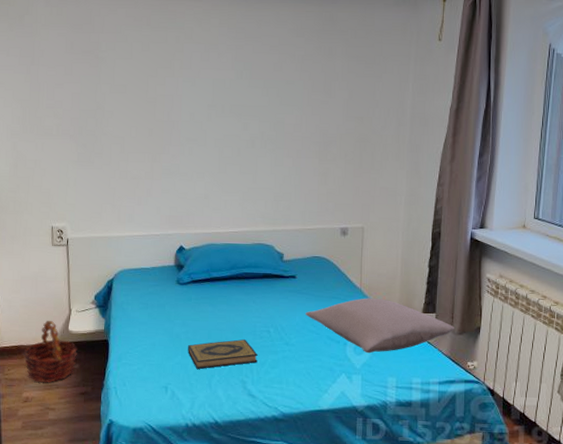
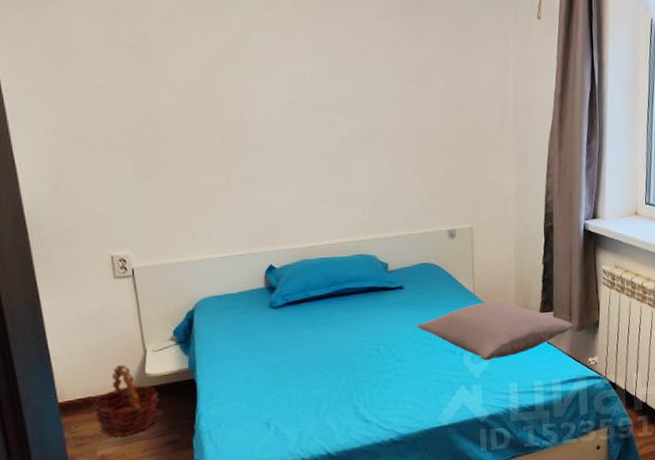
hardback book: present [188,339,258,369] -> none [289,361,369,399]

